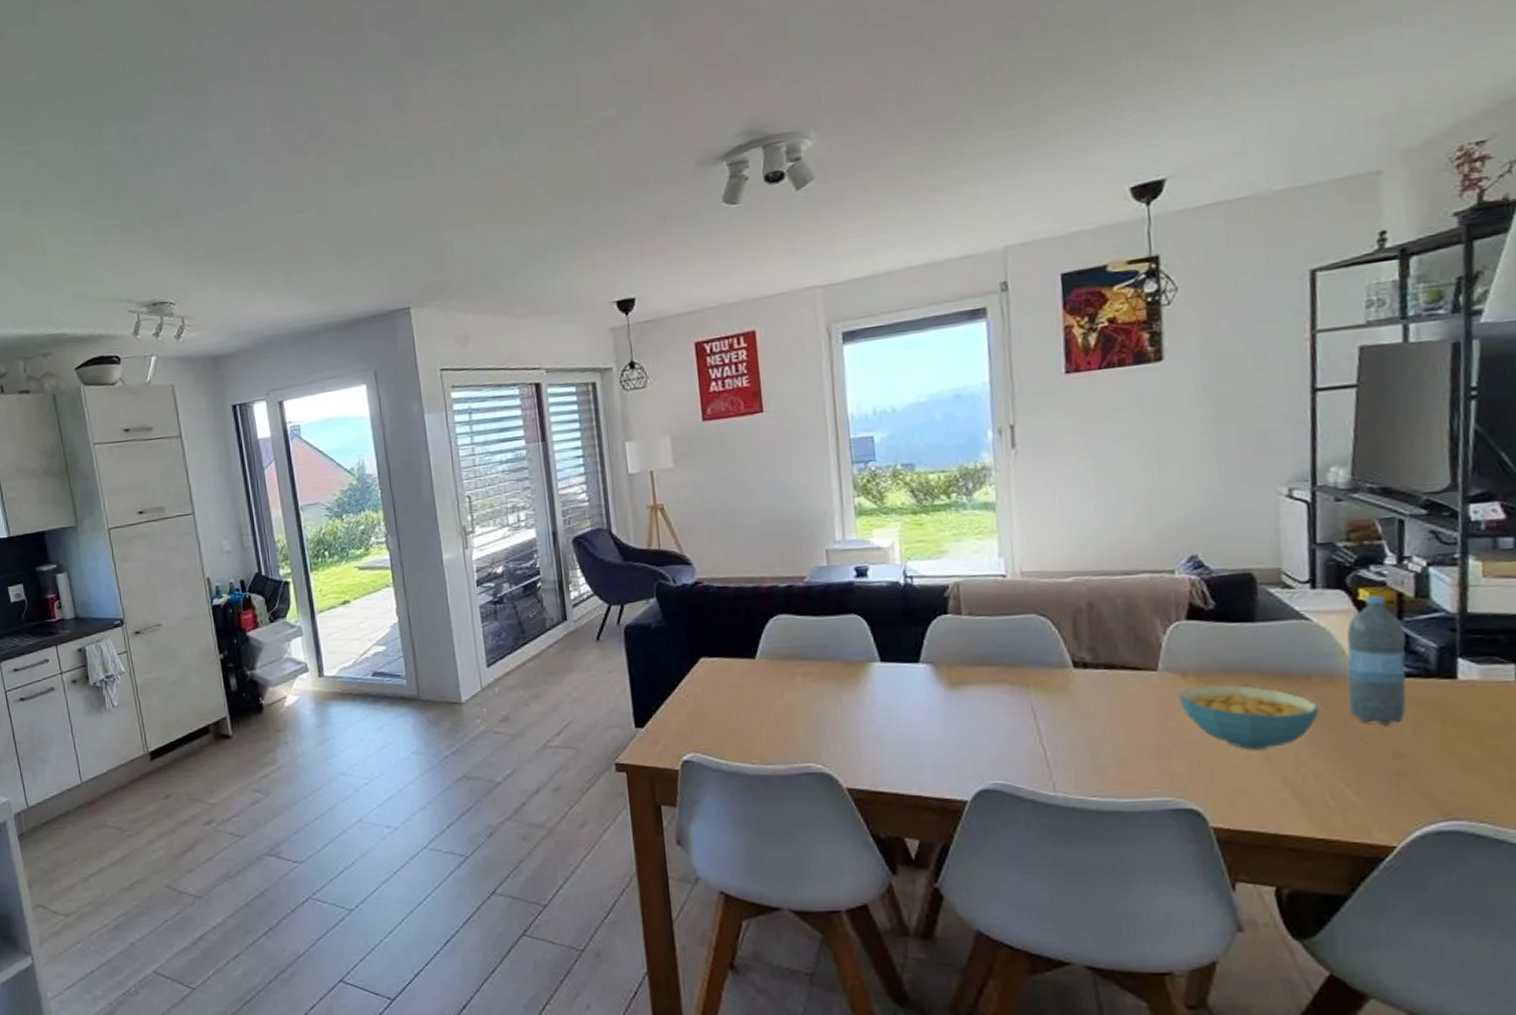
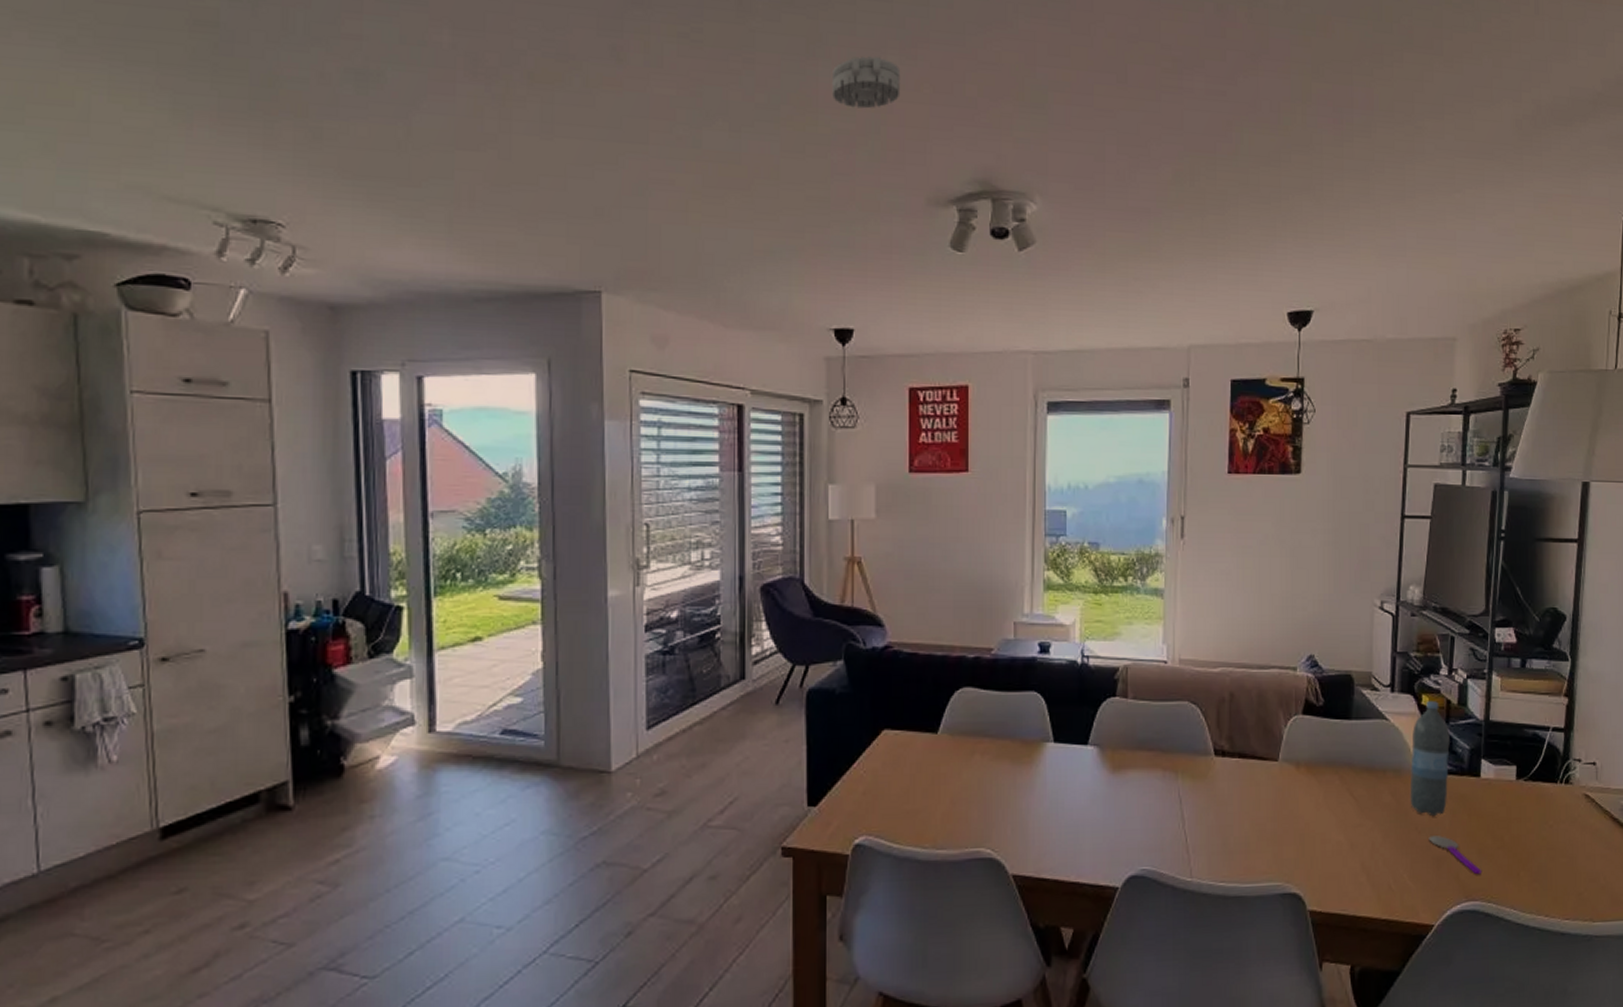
smoke detector: none [590,40,659,95] -> present [833,56,901,109]
cereal bowl: present [1178,685,1320,750] -> none [1292,776,1390,837]
spoon: none [1380,747,1468,791] -> present [1428,836,1482,875]

